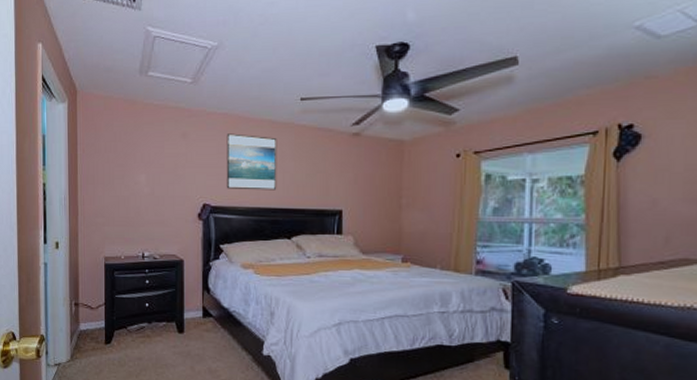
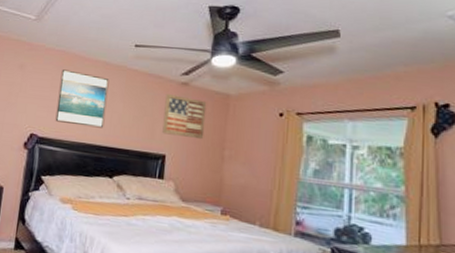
wall art: none [337,147,381,191] -> present [162,94,207,140]

